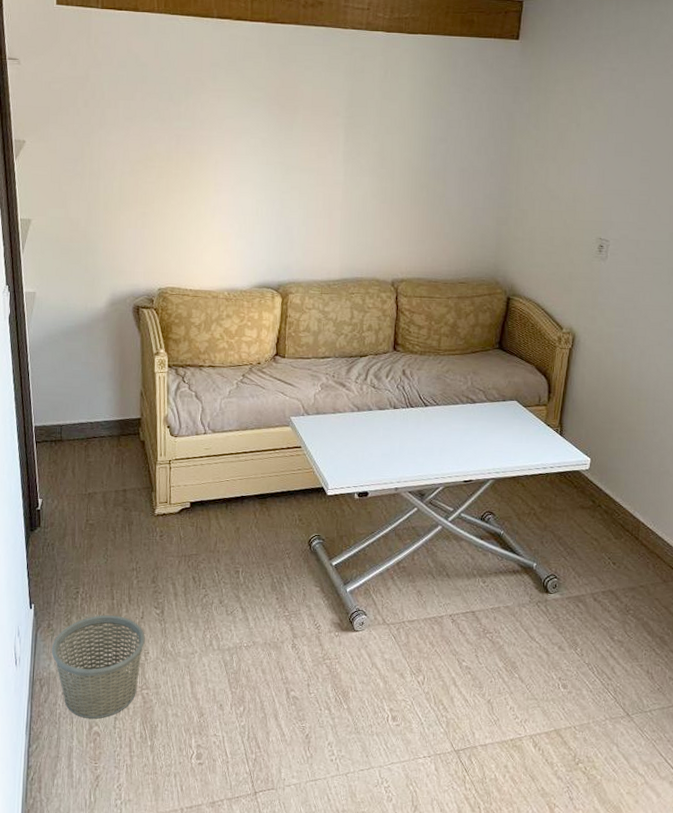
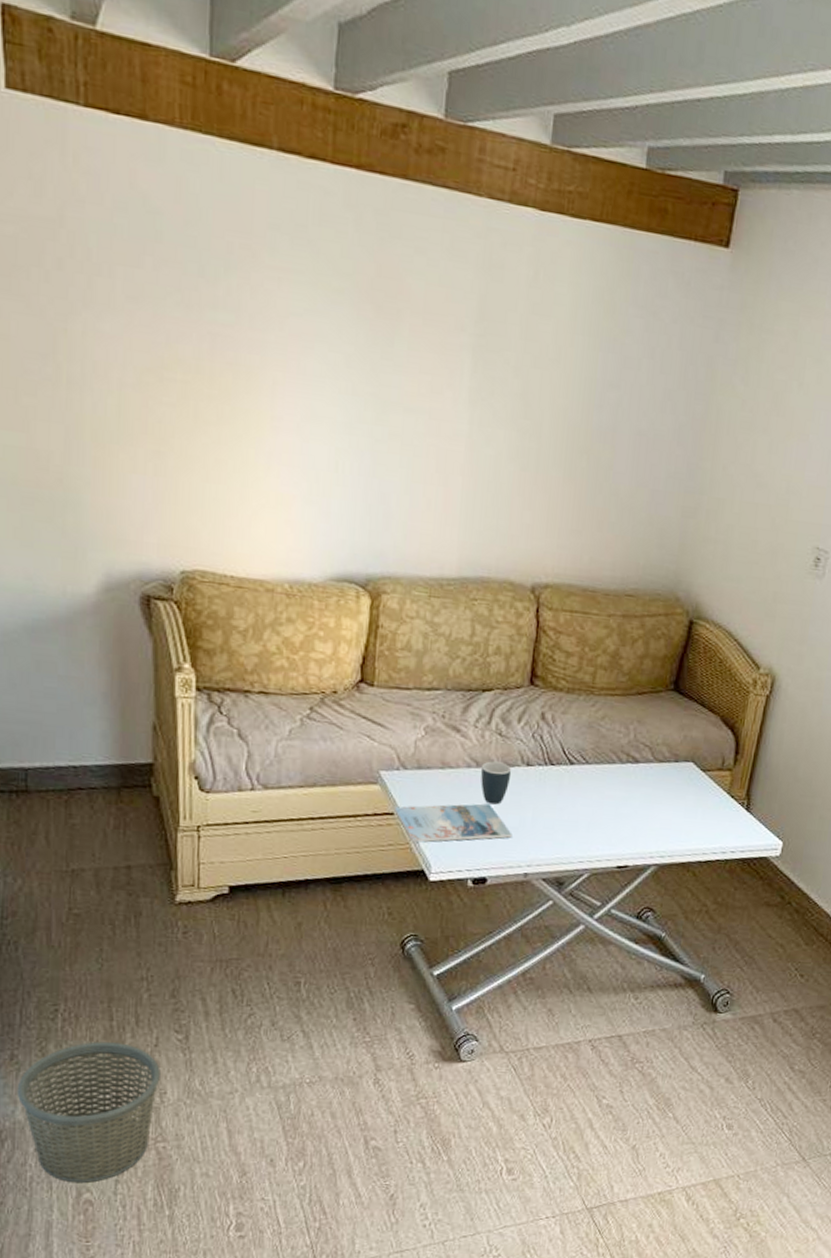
magazine: none [301,437,385,467] -> present [394,803,512,843]
mug: none [361,406,383,438] -> present [480,761,512,805]

